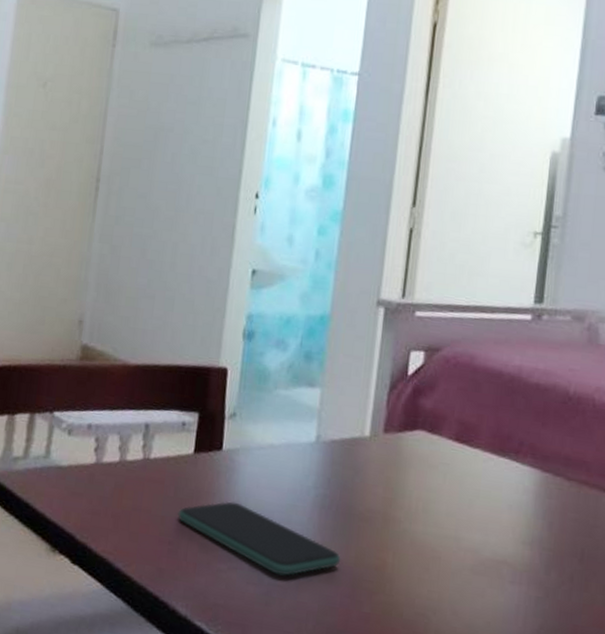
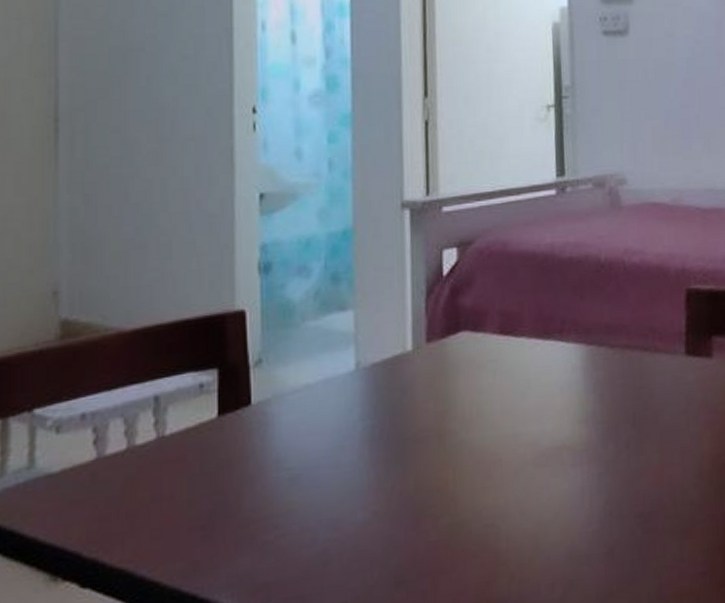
smartphone: present [178,501,341,576] -> none [208,460,400,528]

